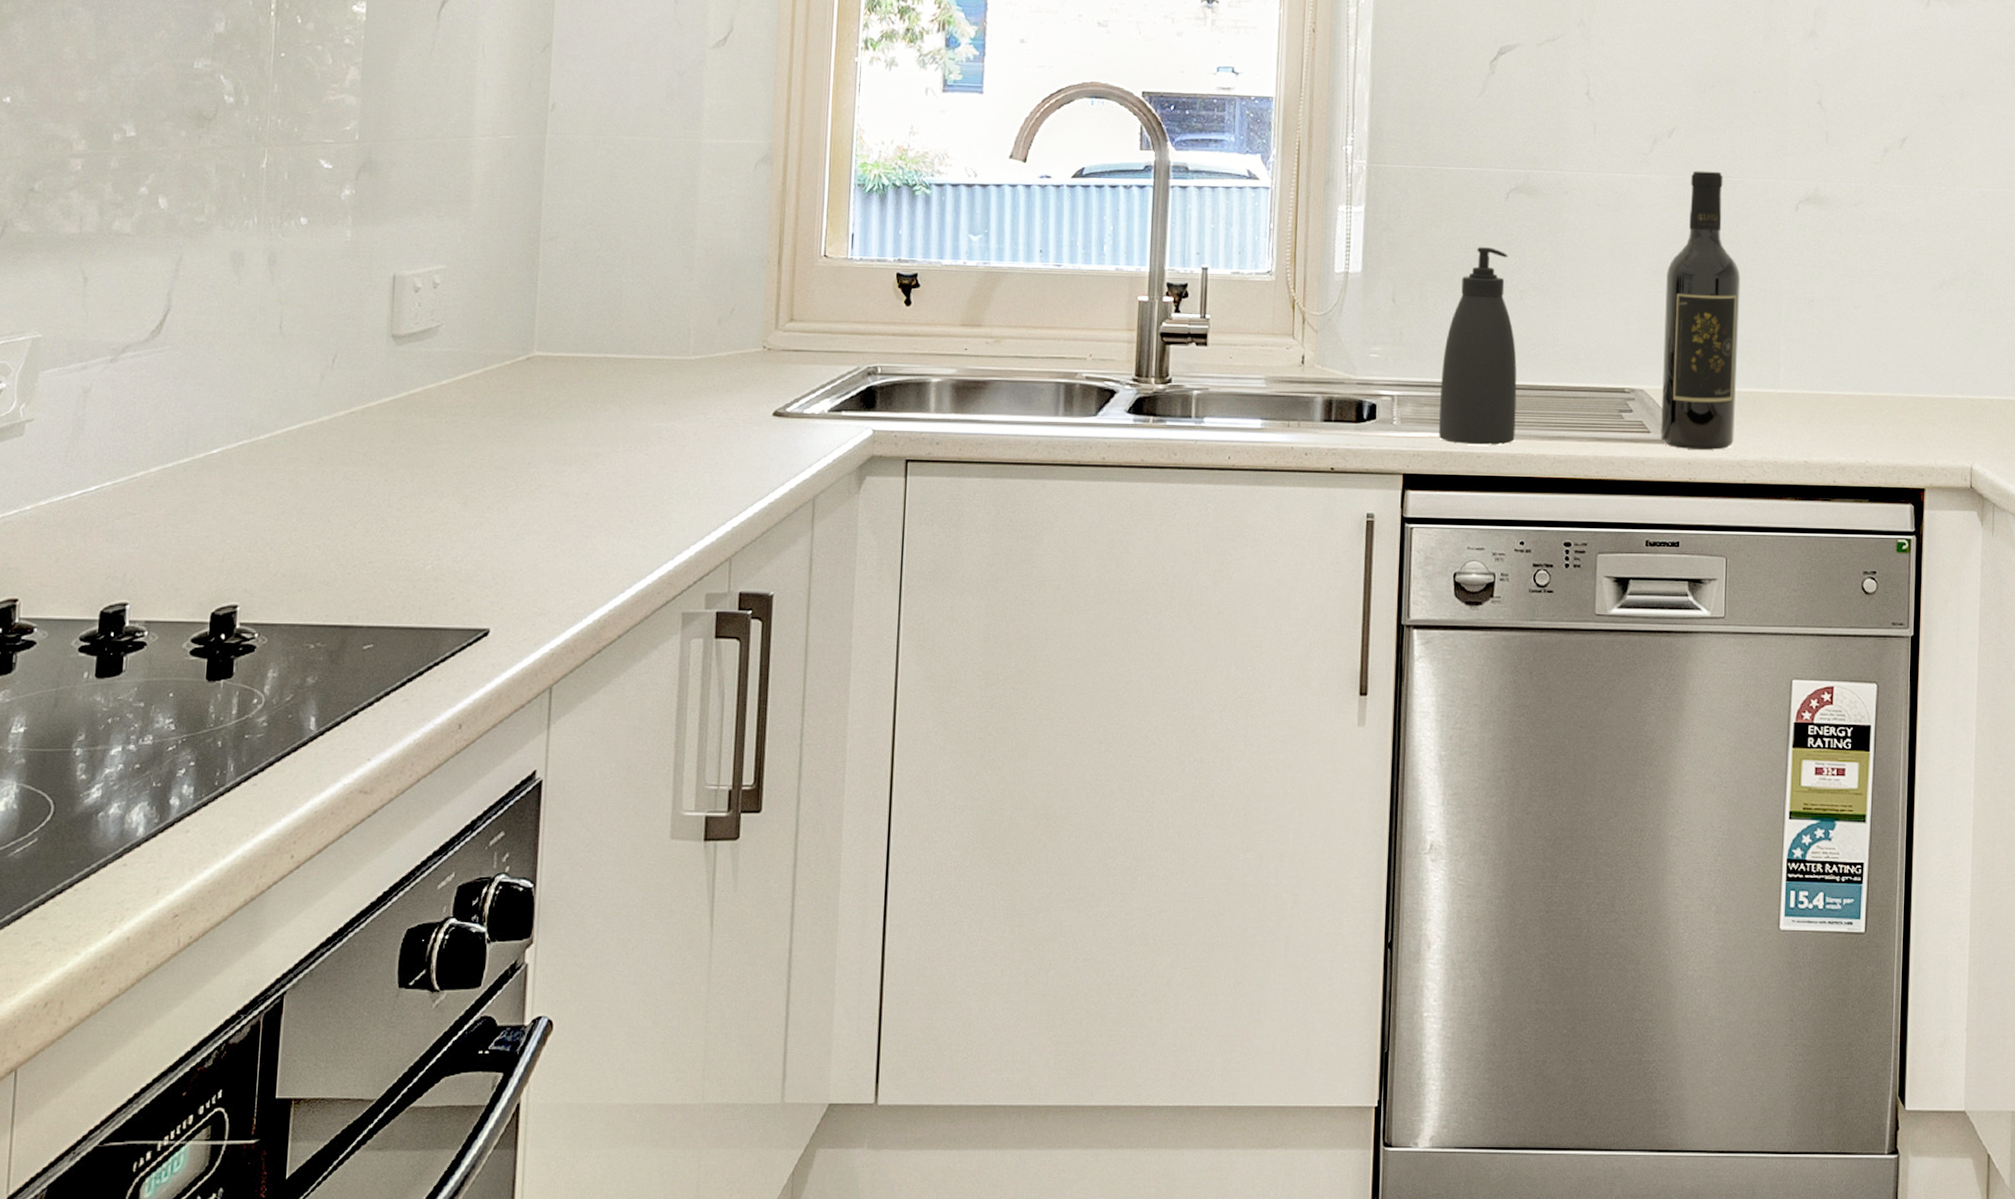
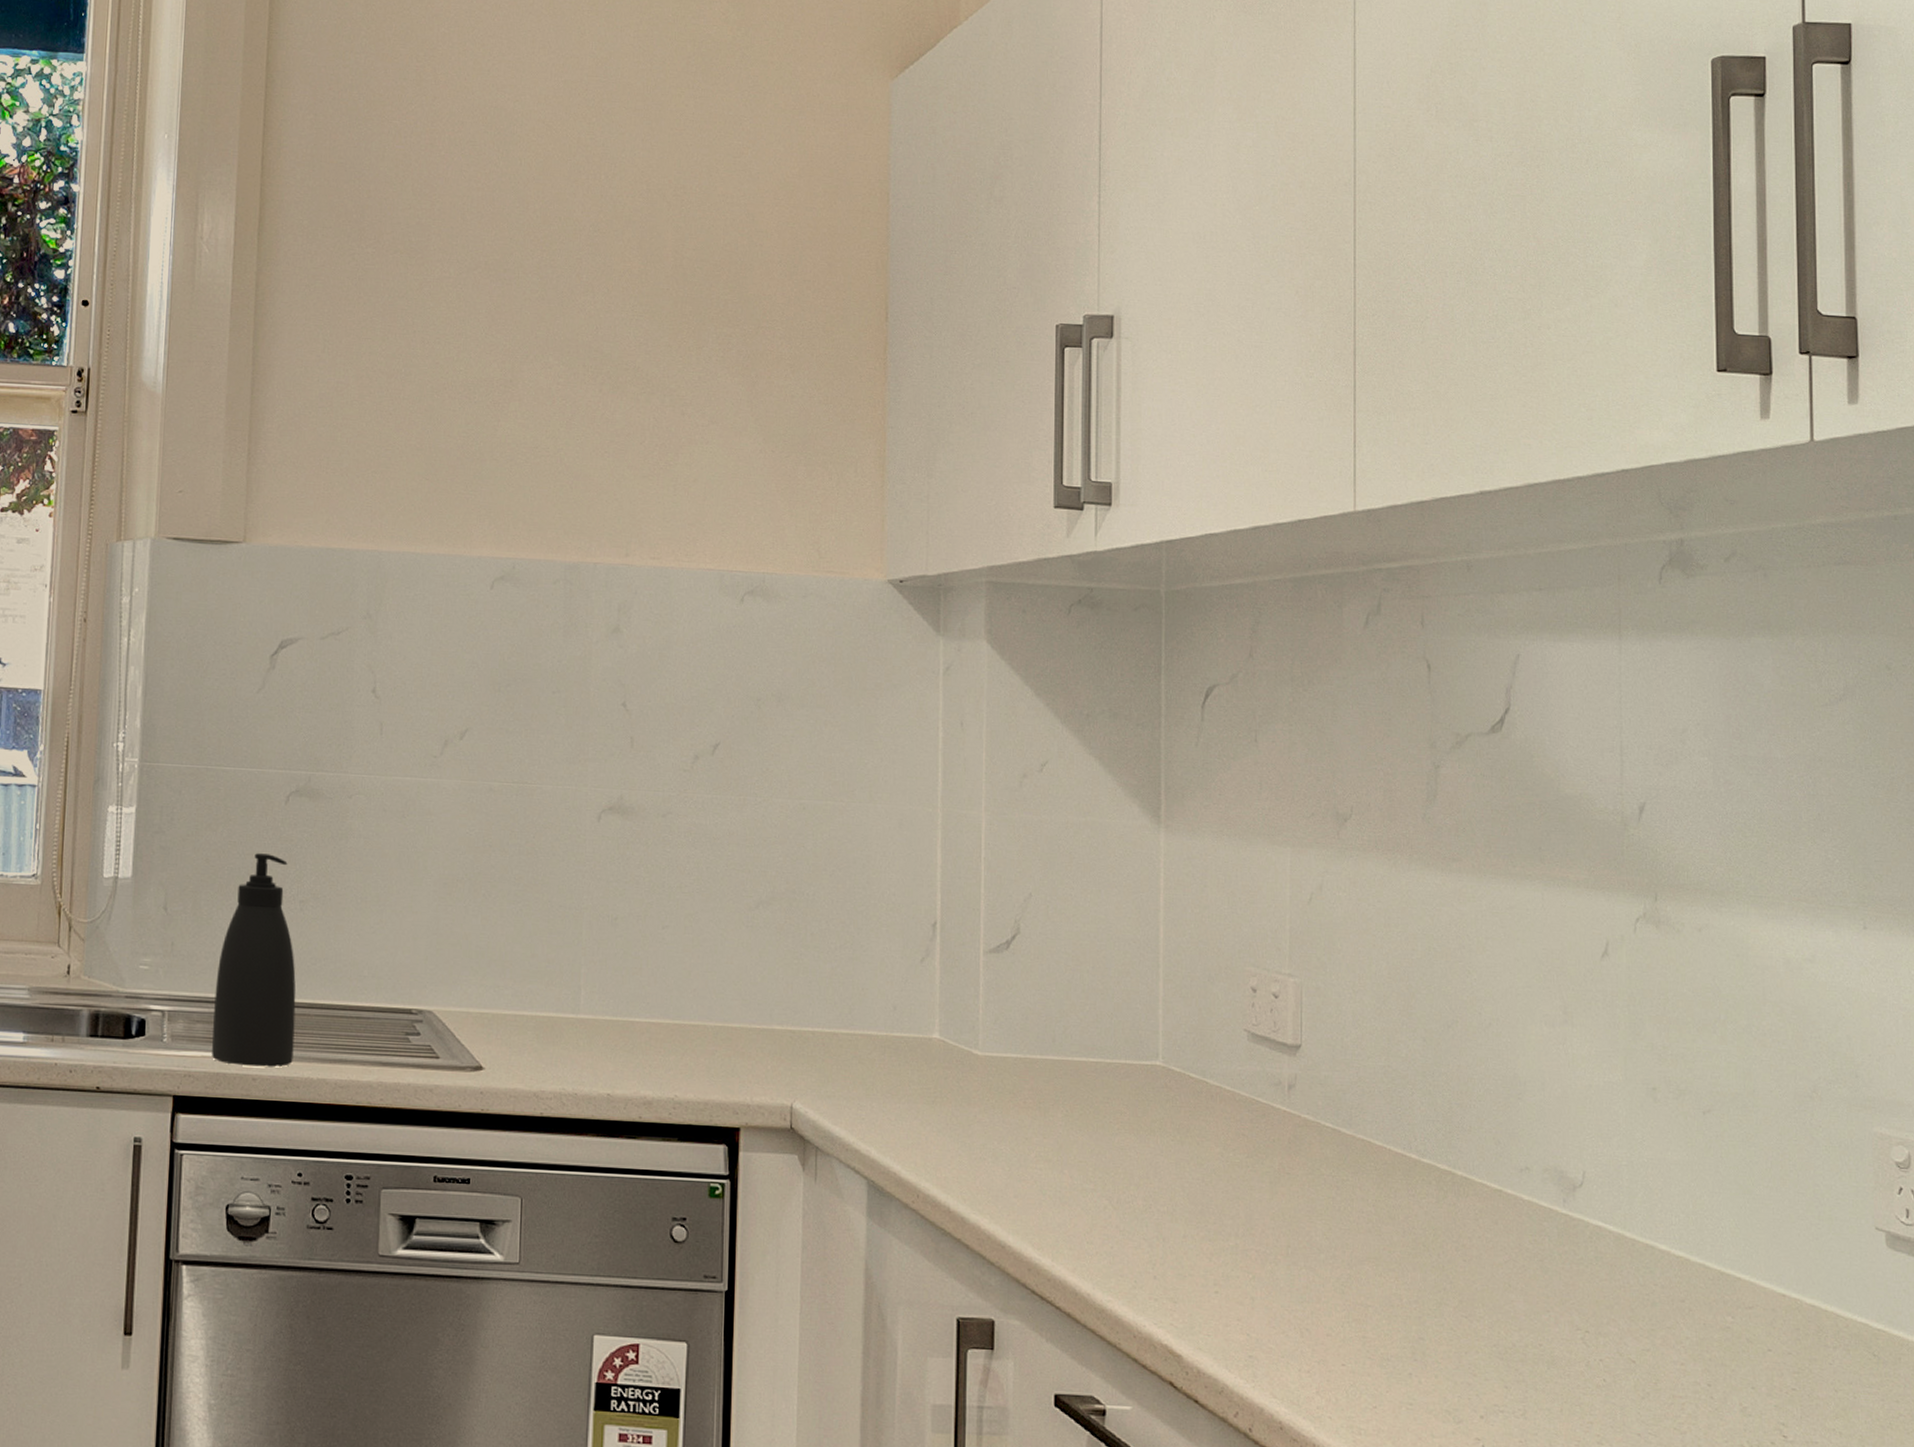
wine bottle: present [1661,171,1741,450] -> none [450,775,538,1079]

